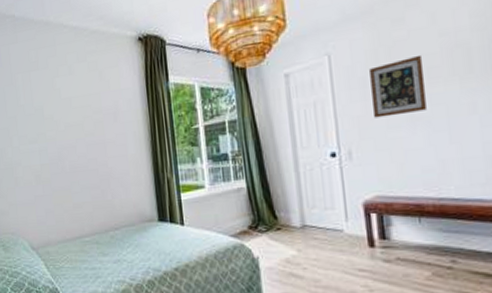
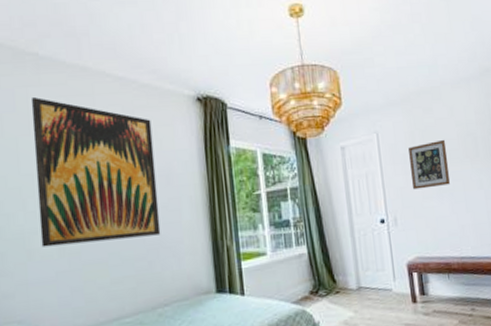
wall art: none [11,52,111,176] -> present [30,97,161,248]

